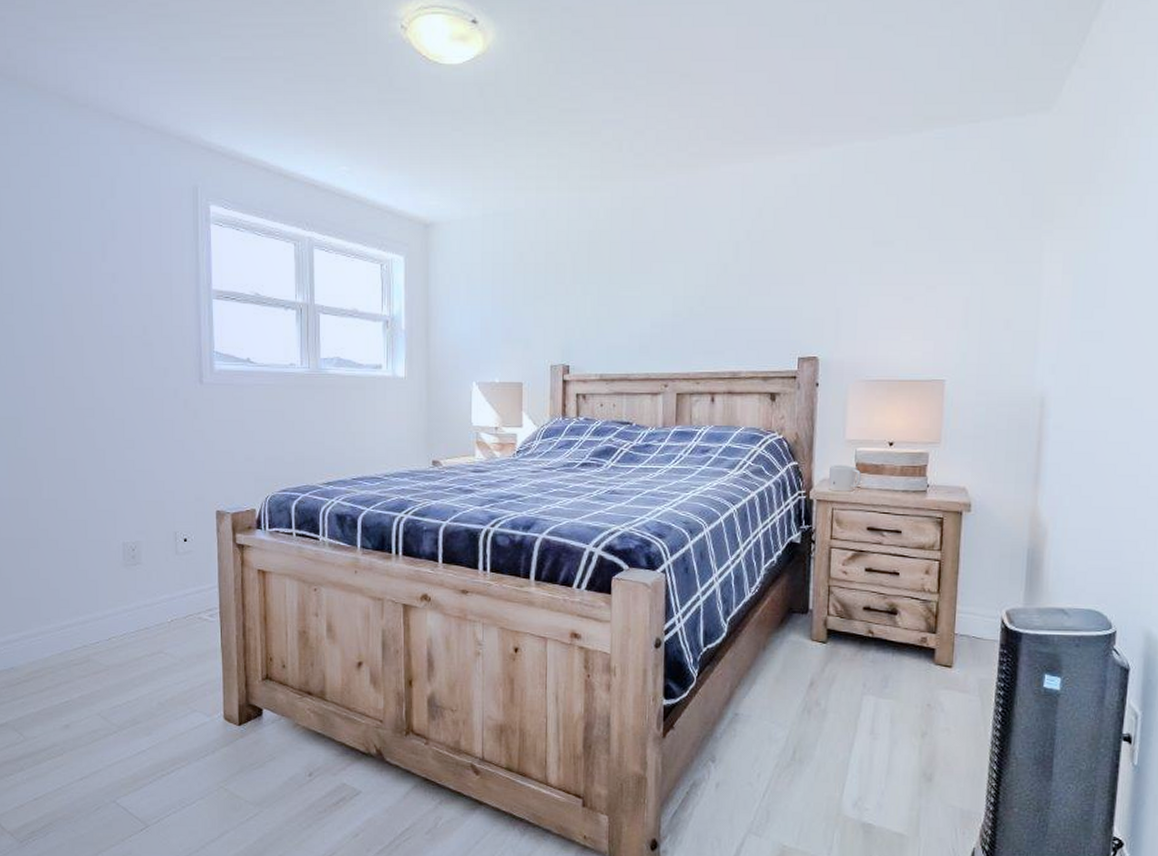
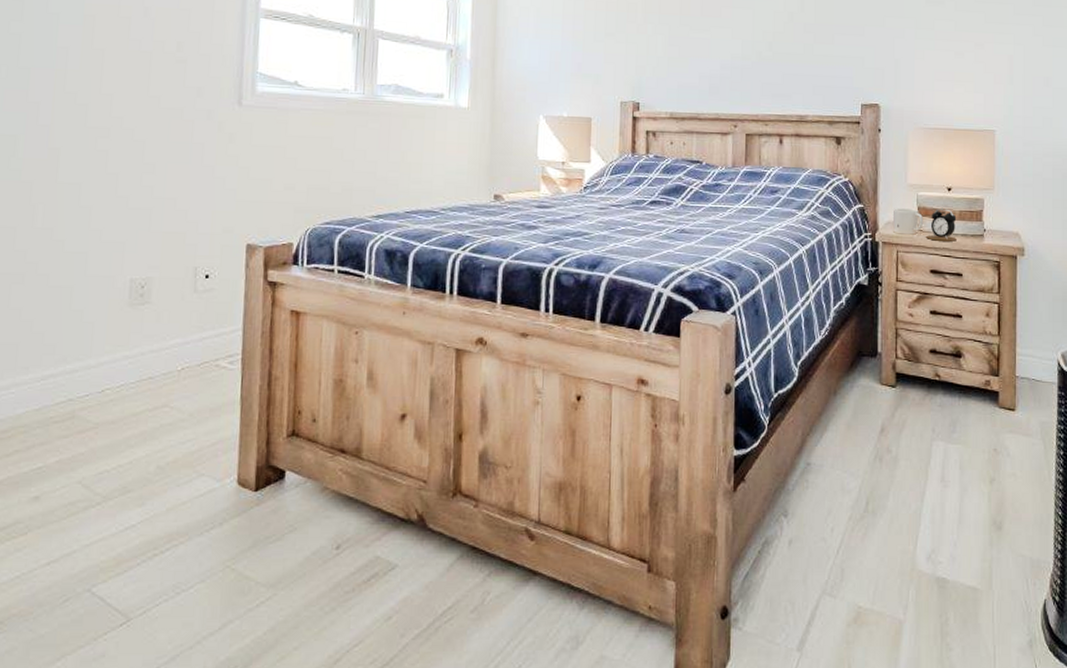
alarm clock: none [864,464,898,498] -> present [926,208,957,241]

